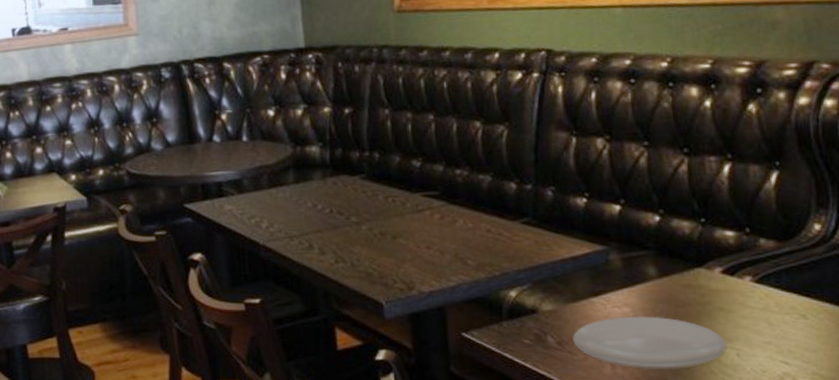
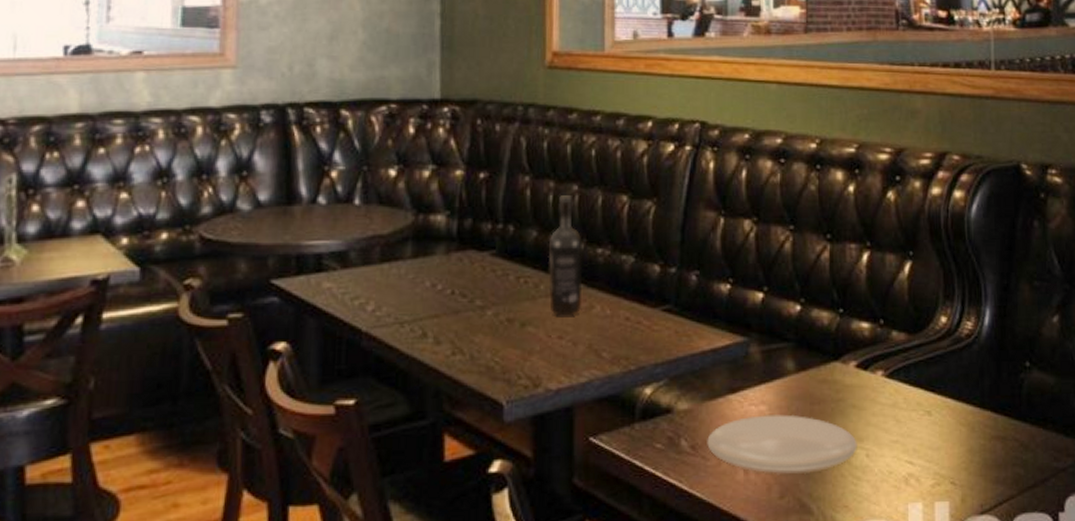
wine bottle: none [410,124,445,230] -> present [548,195,584,316]

